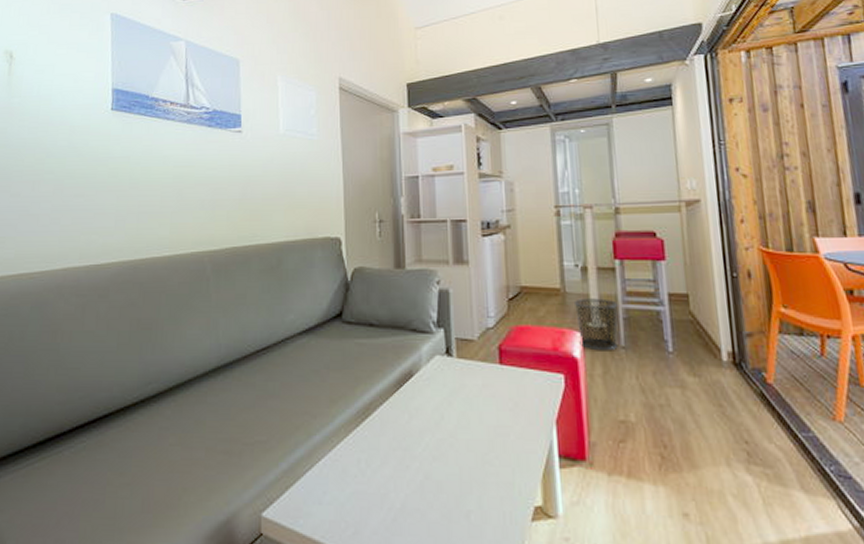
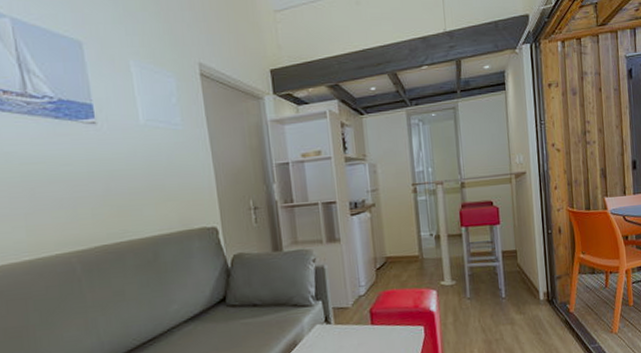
waste bin: present [573,298,618,351] -> none [429,260,465,304]

